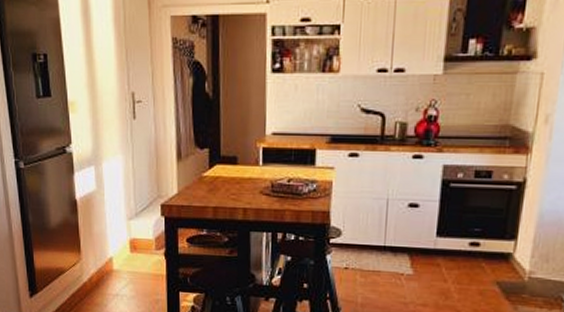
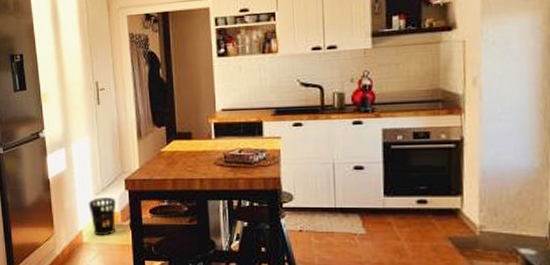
wastebasket: none [120,222,151,265] -> present [88,197,116,236]

